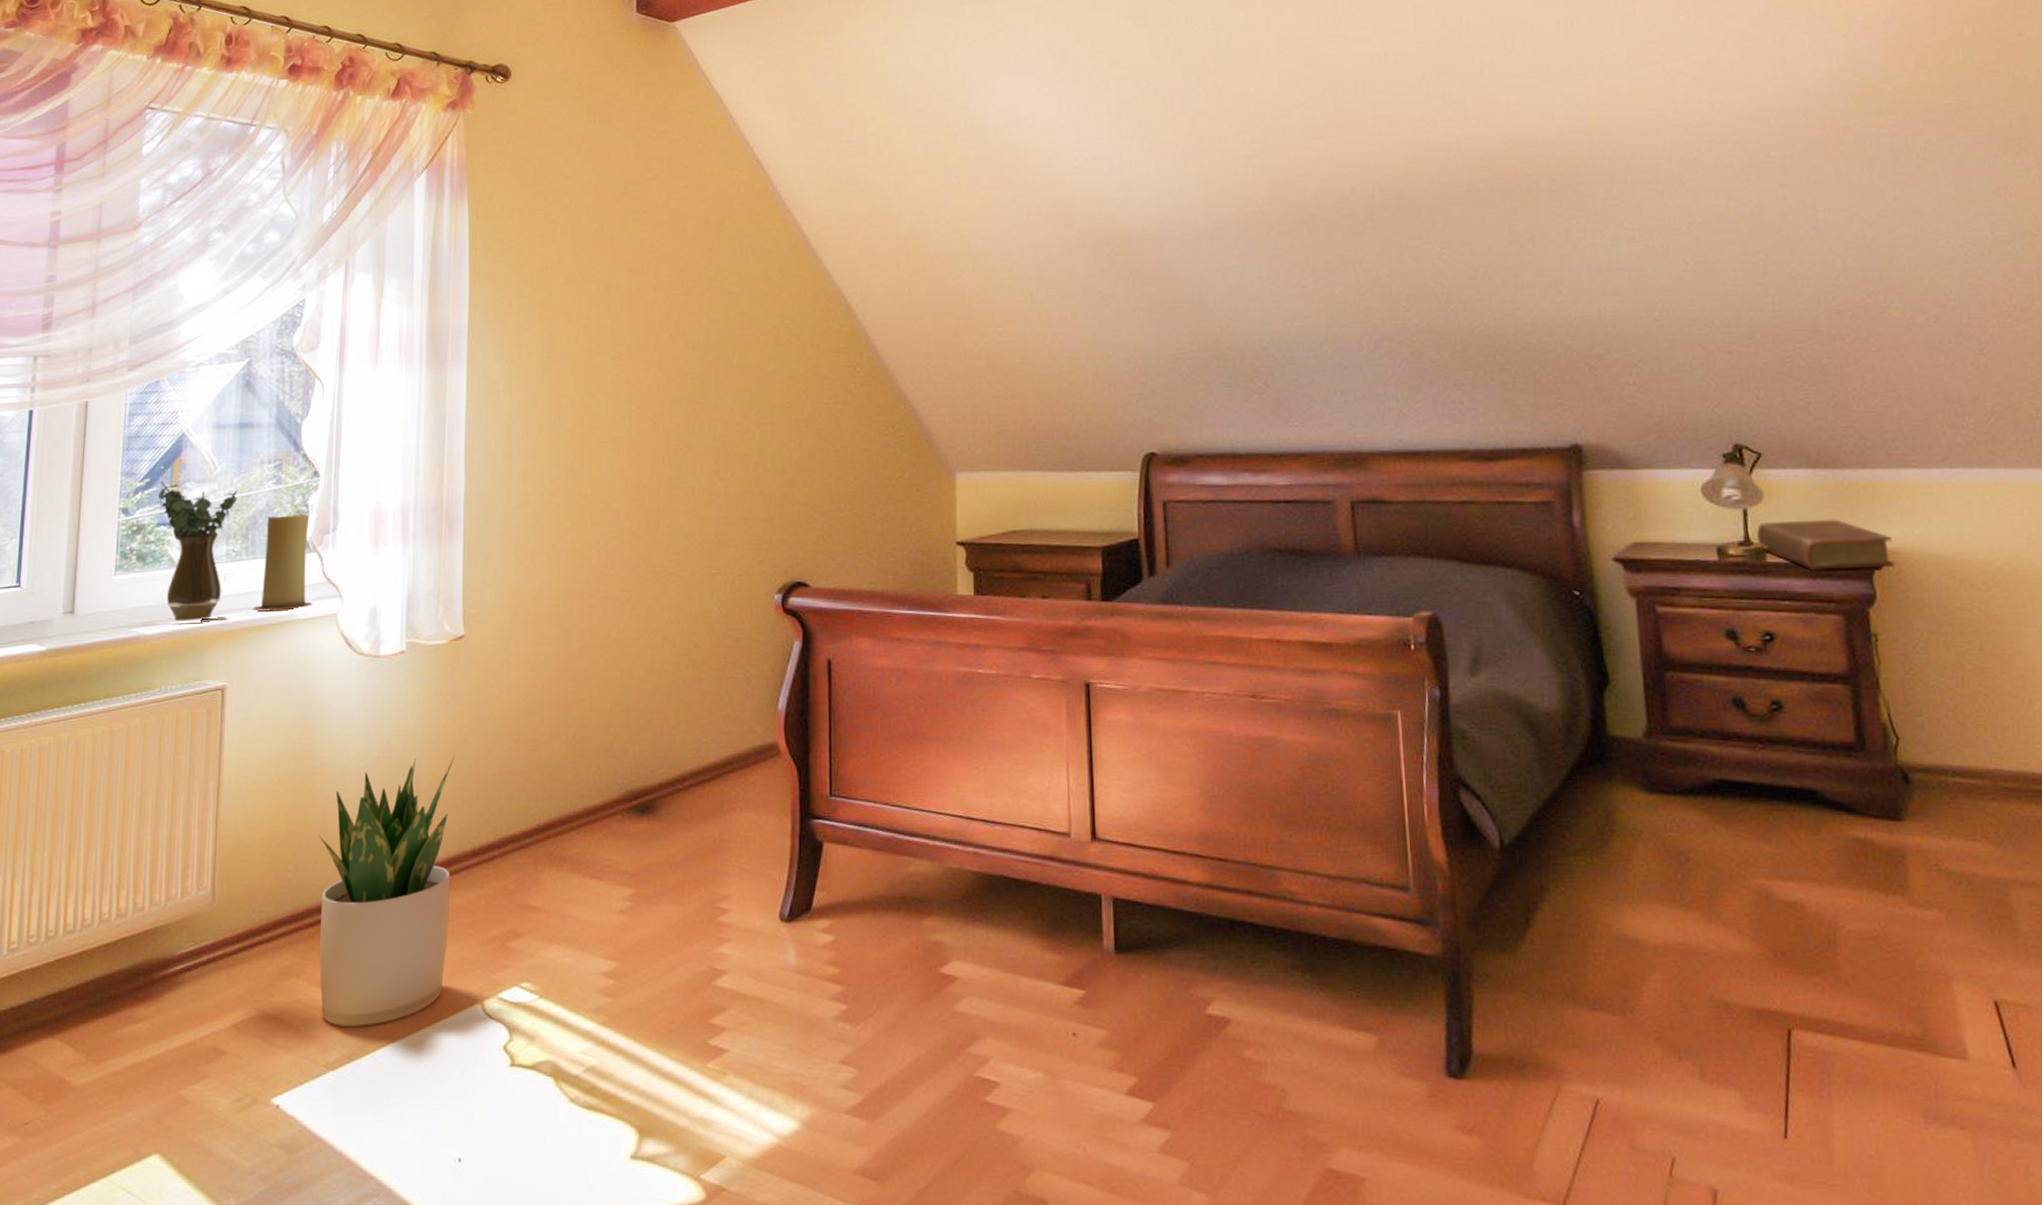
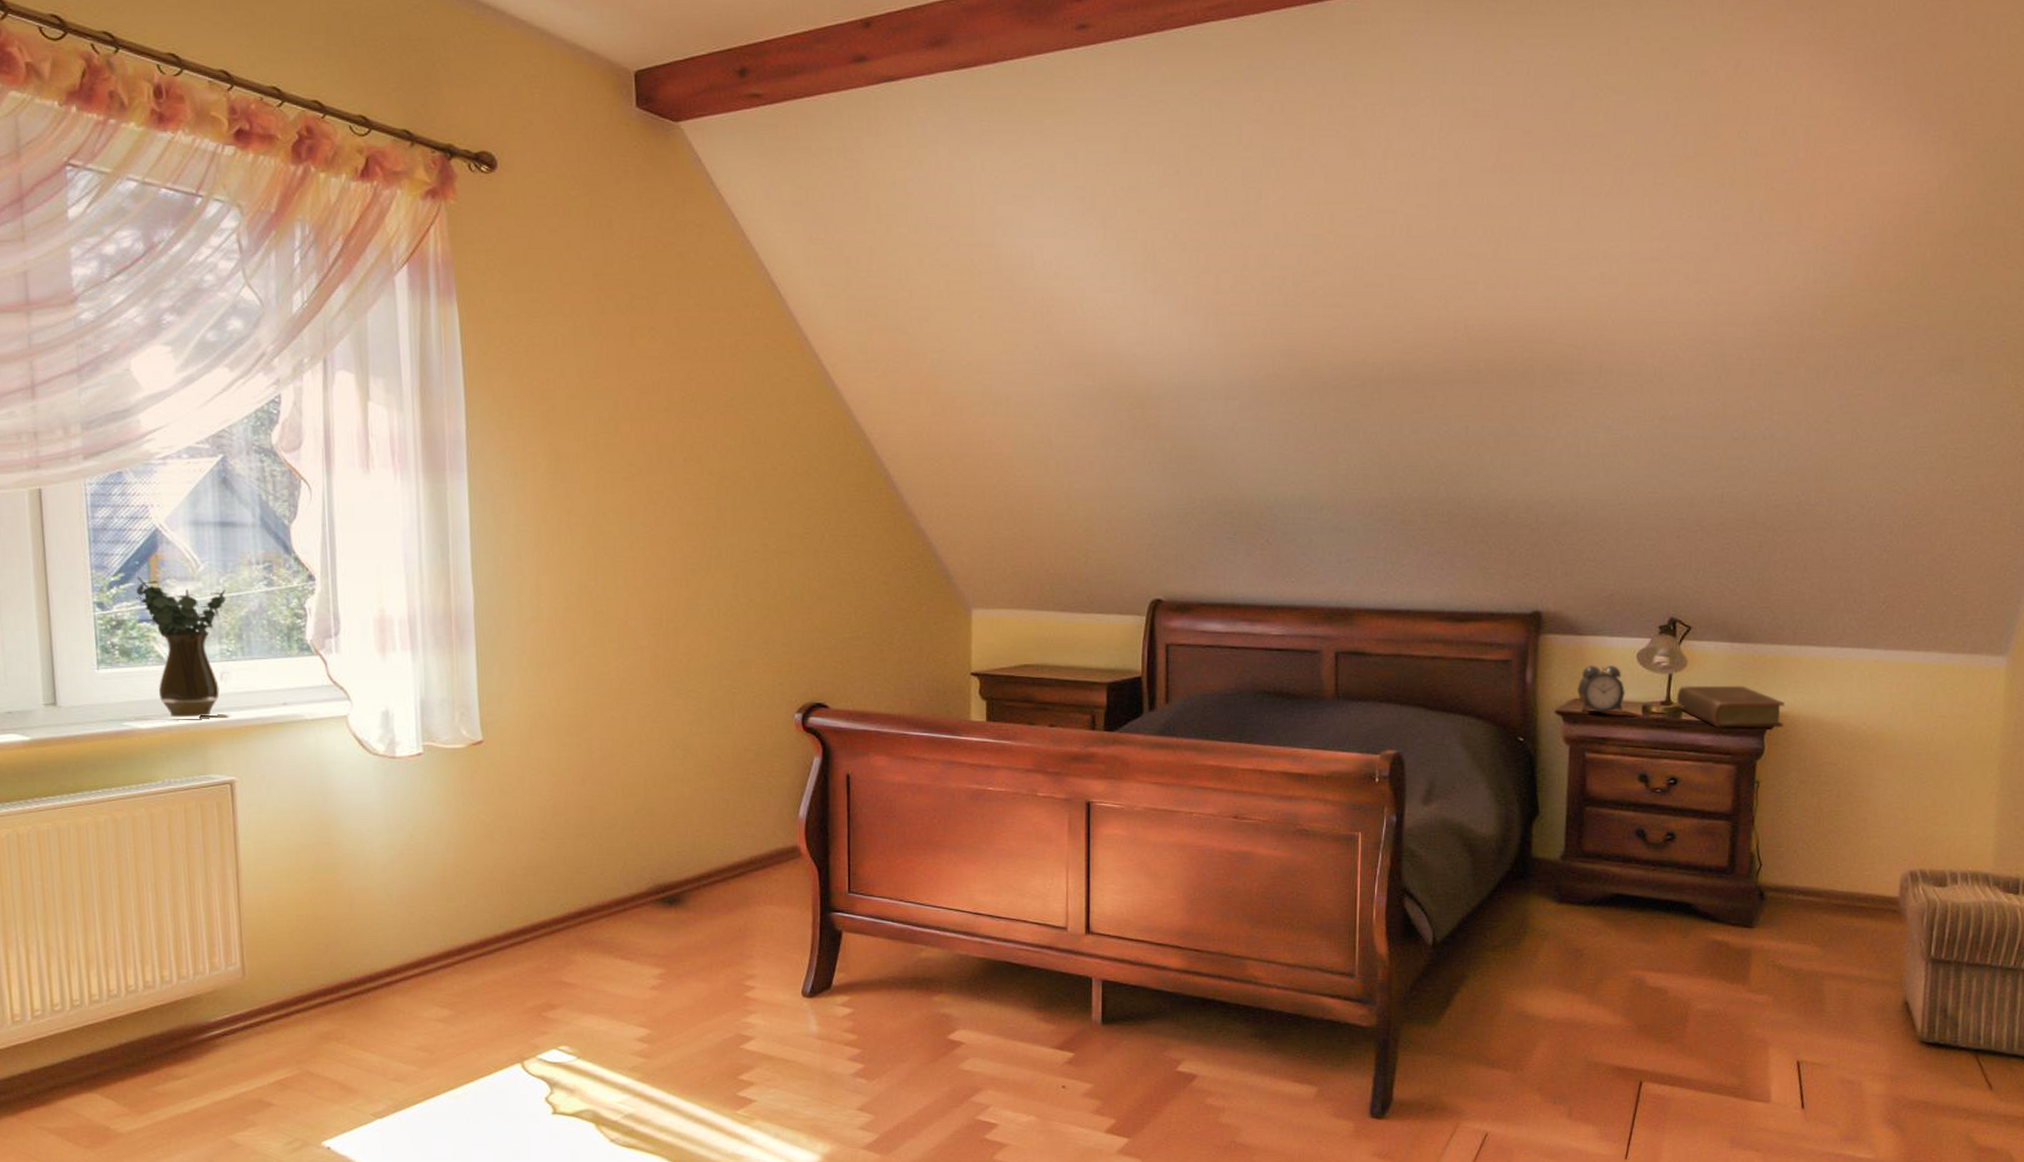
candle: present [252,514,313,612] -> none [254,617,320,711]
planter: present [318,757,455,1026] -> none [347,851,485,1082]
alarm clock: none [1634,502,1696,561] -> present [1576,665,1625,714]

